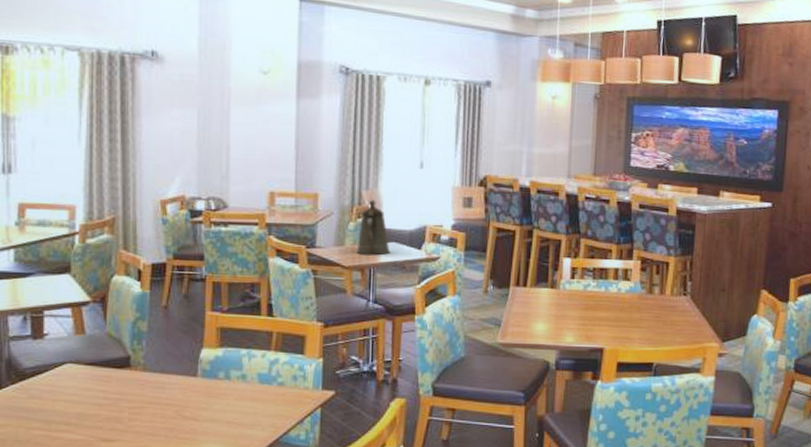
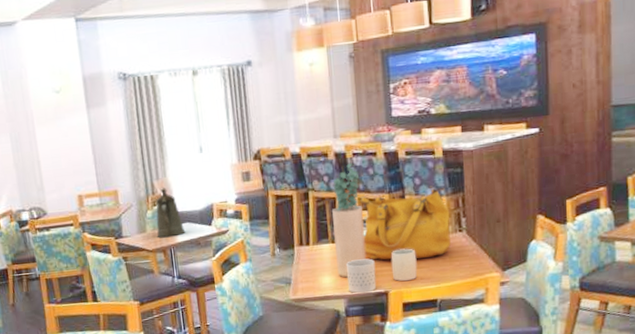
vase: none [553,201,589,328] -> present [332,157,366,278]
mug: none [561,309,594,347] -> present [345,258,377,294]
handbag: none [584,243,677,319] -> present [360,185,452,260]
mug: none [610,304,638,340] -> present [391,248,418,282]

